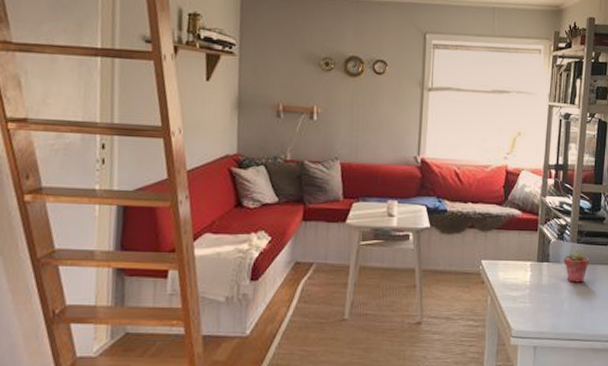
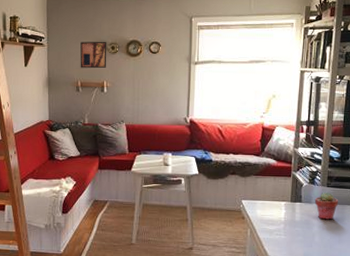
wall art: none [283,53,320,89] -> present [80,41,107,69]

